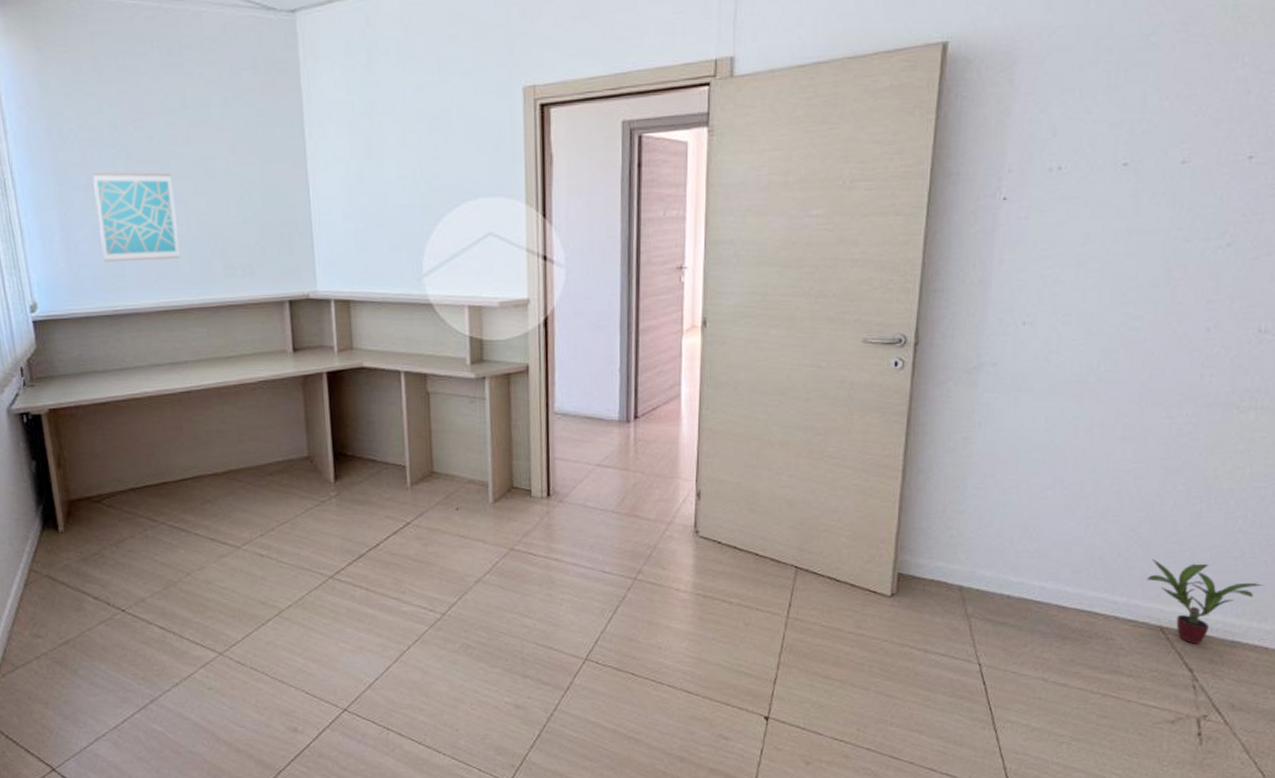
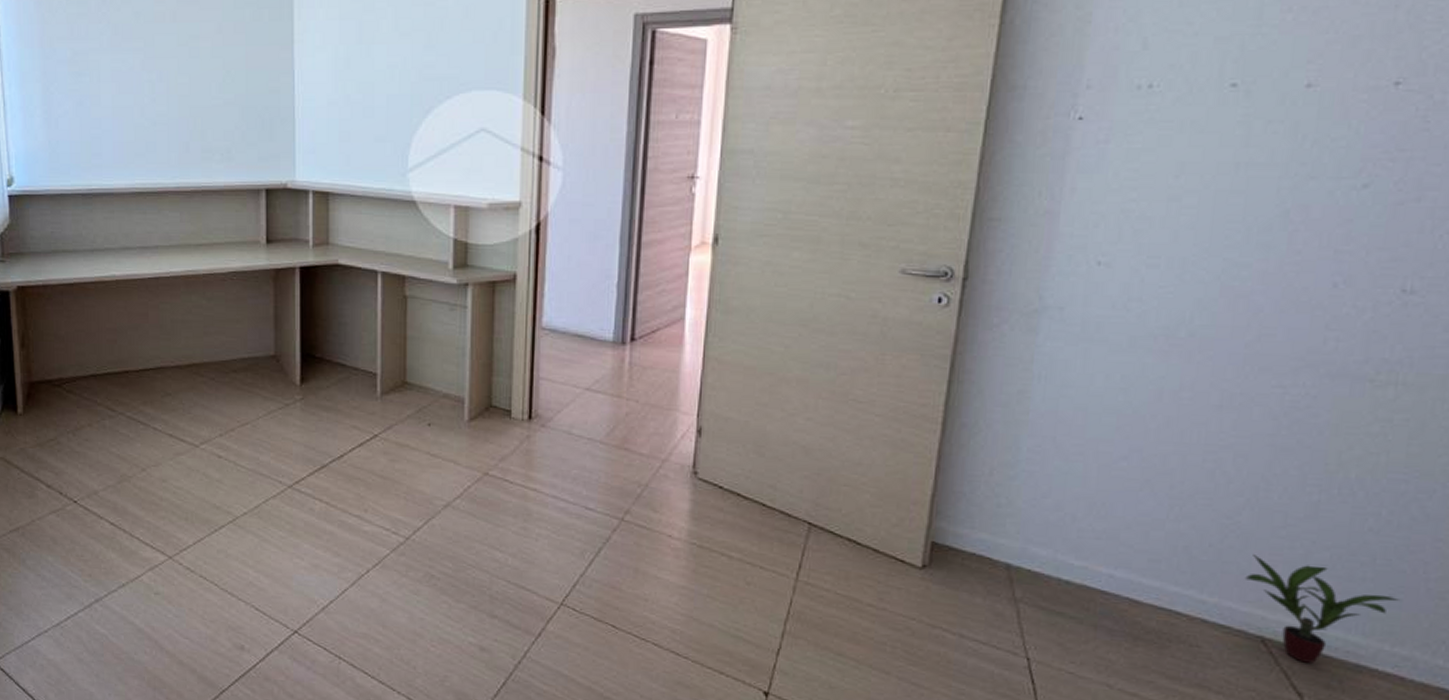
wall art: present [93,172,180,262] -> none [78,48,158,140]

